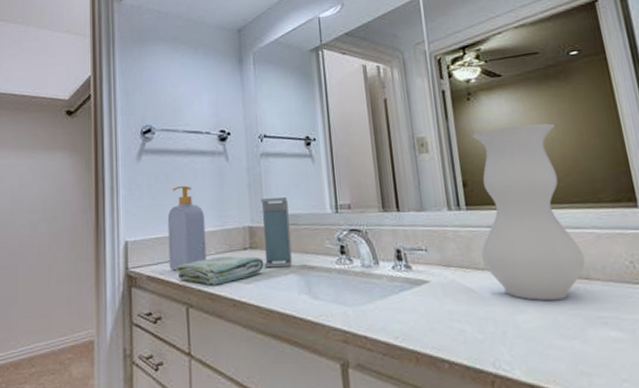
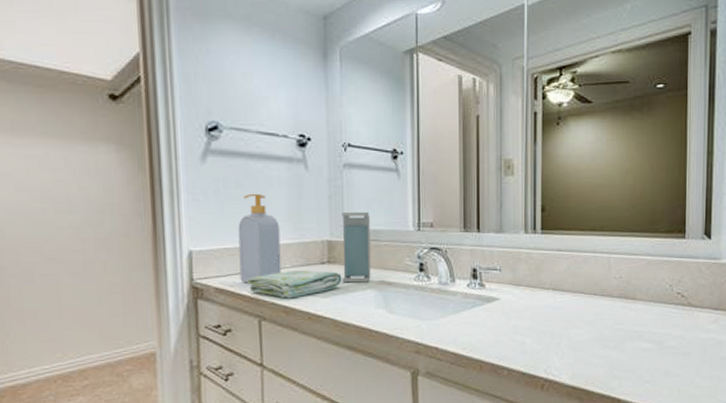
vase: present [471,123,585,301] -> none [549,155,634,318]

